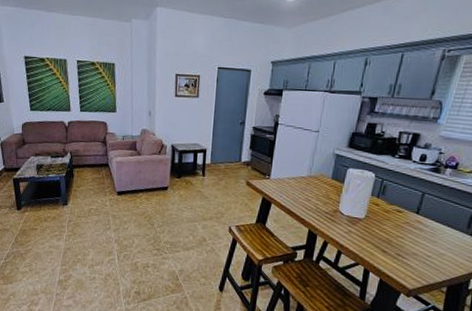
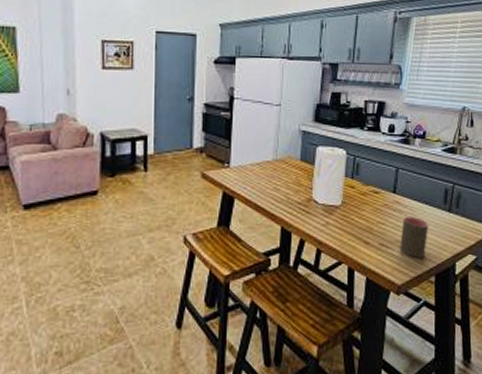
cup: none [416,234,449,271] -> present [400,216,429,258]

